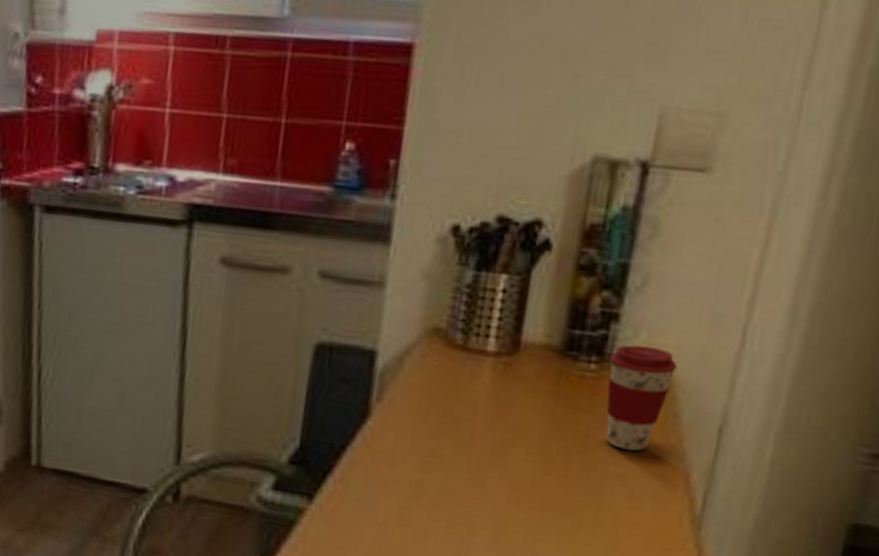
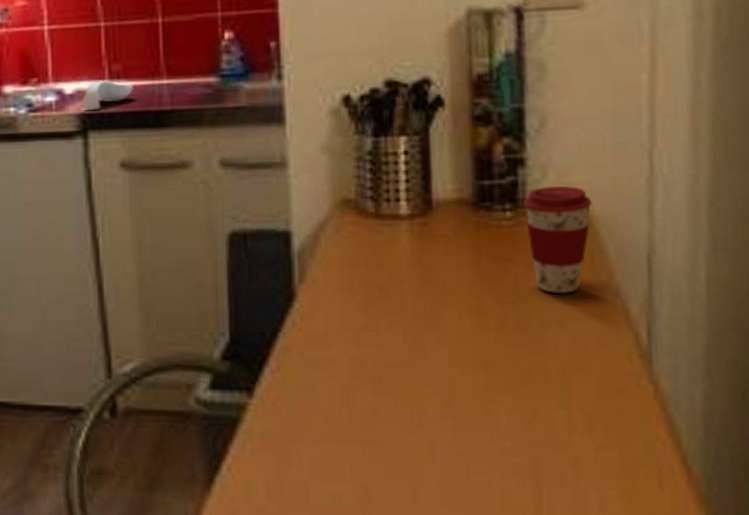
spoon rest: none [192,172,246,202] -> present [83,80,133,110]

